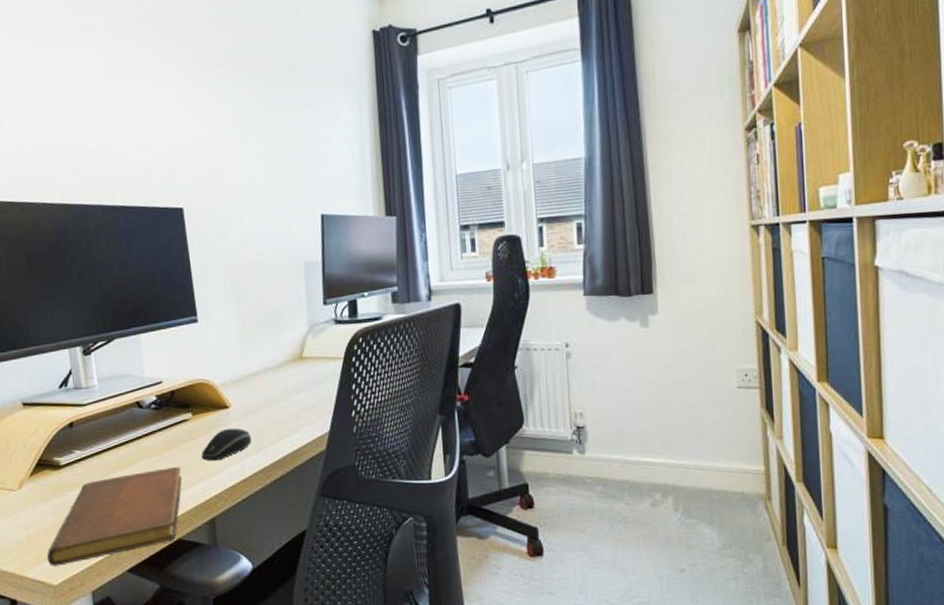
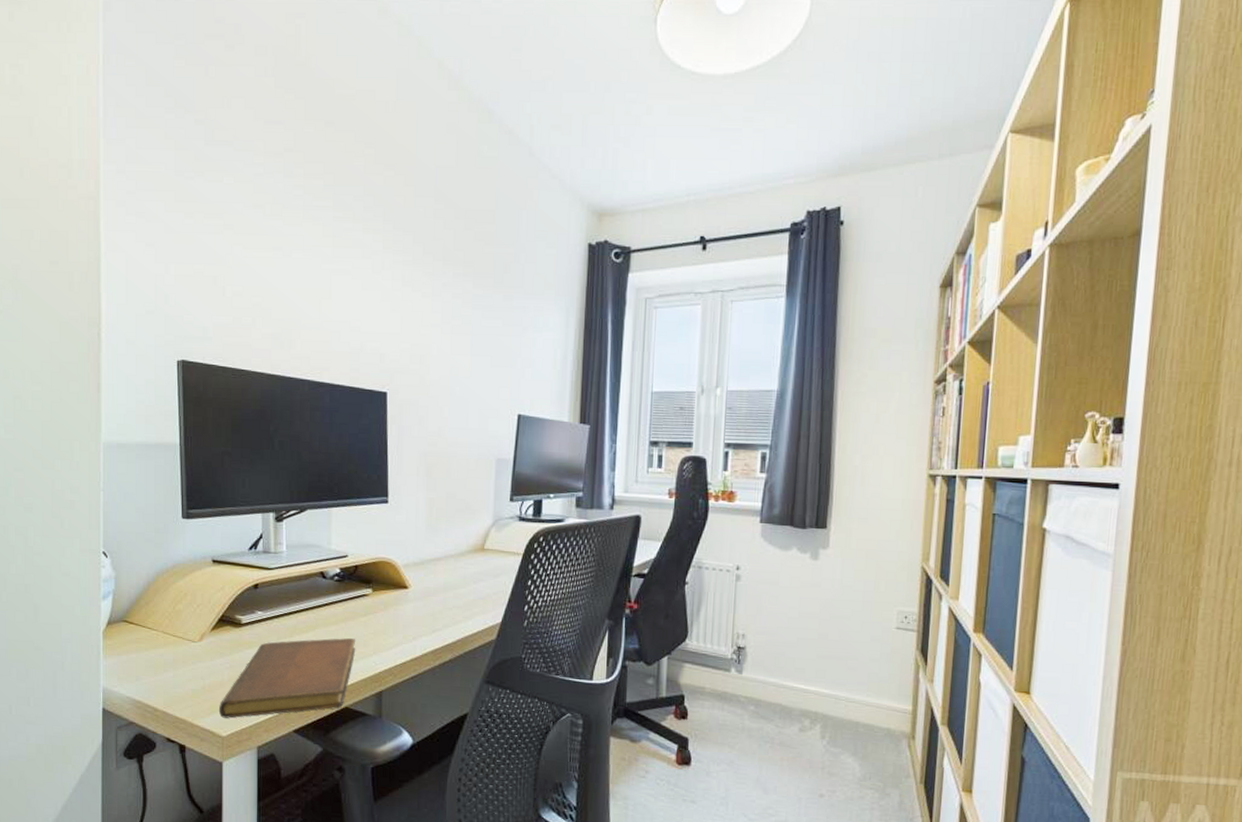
computer mouse: present [202,428,252,461] -> none [377,607,426,637]

